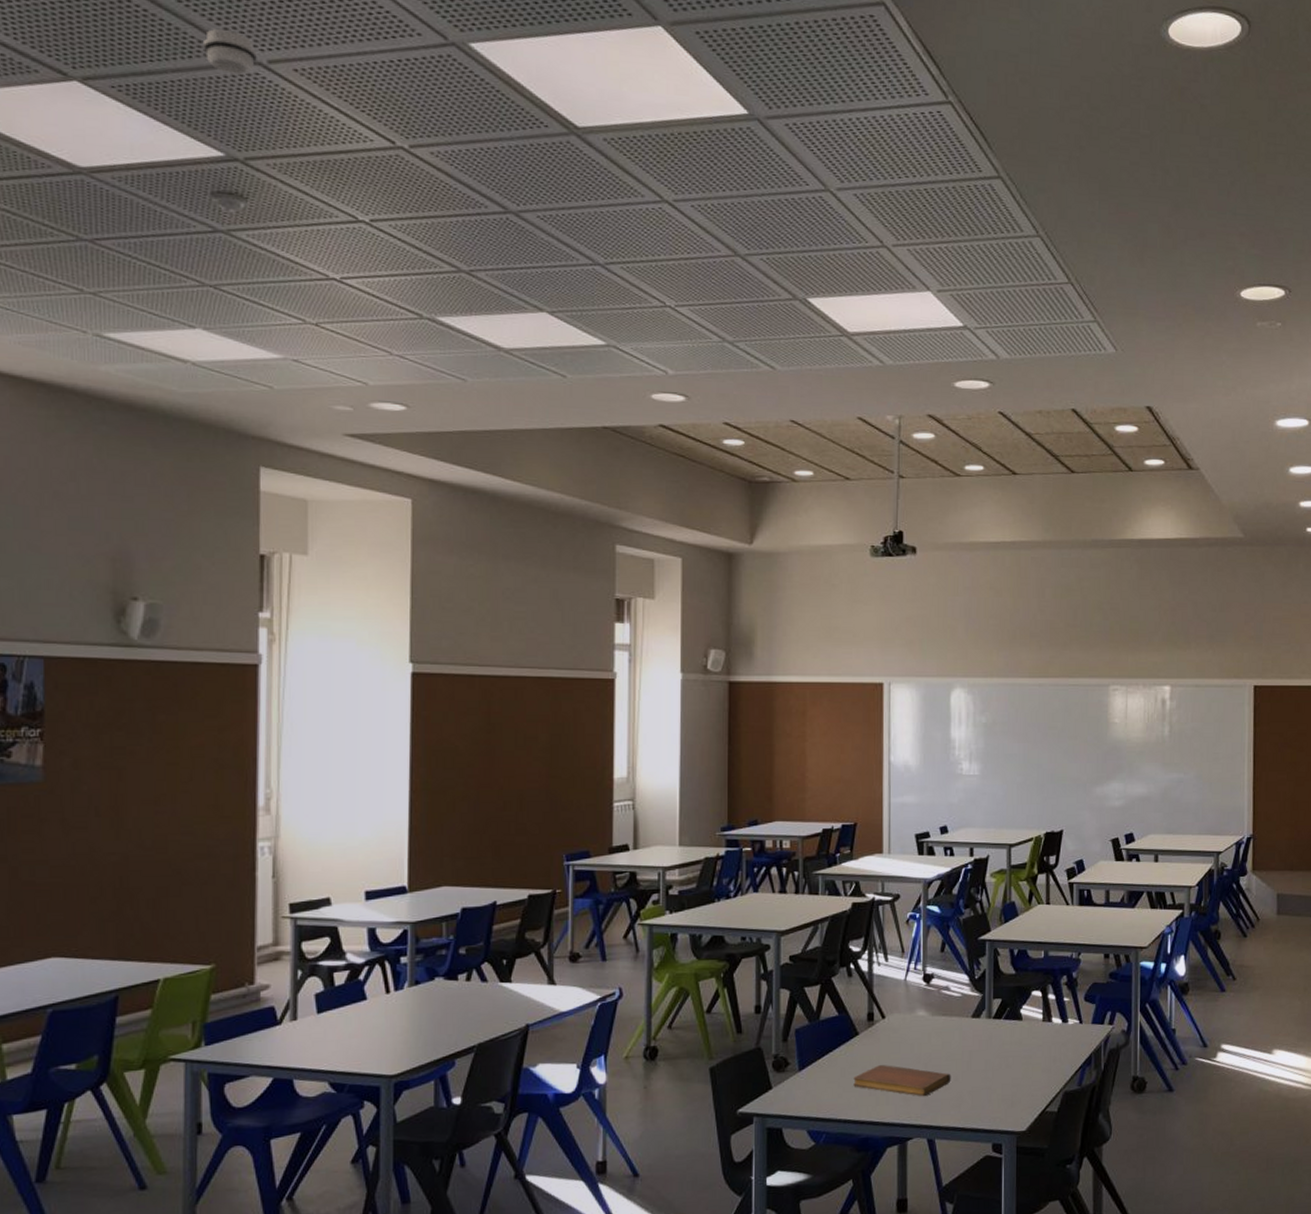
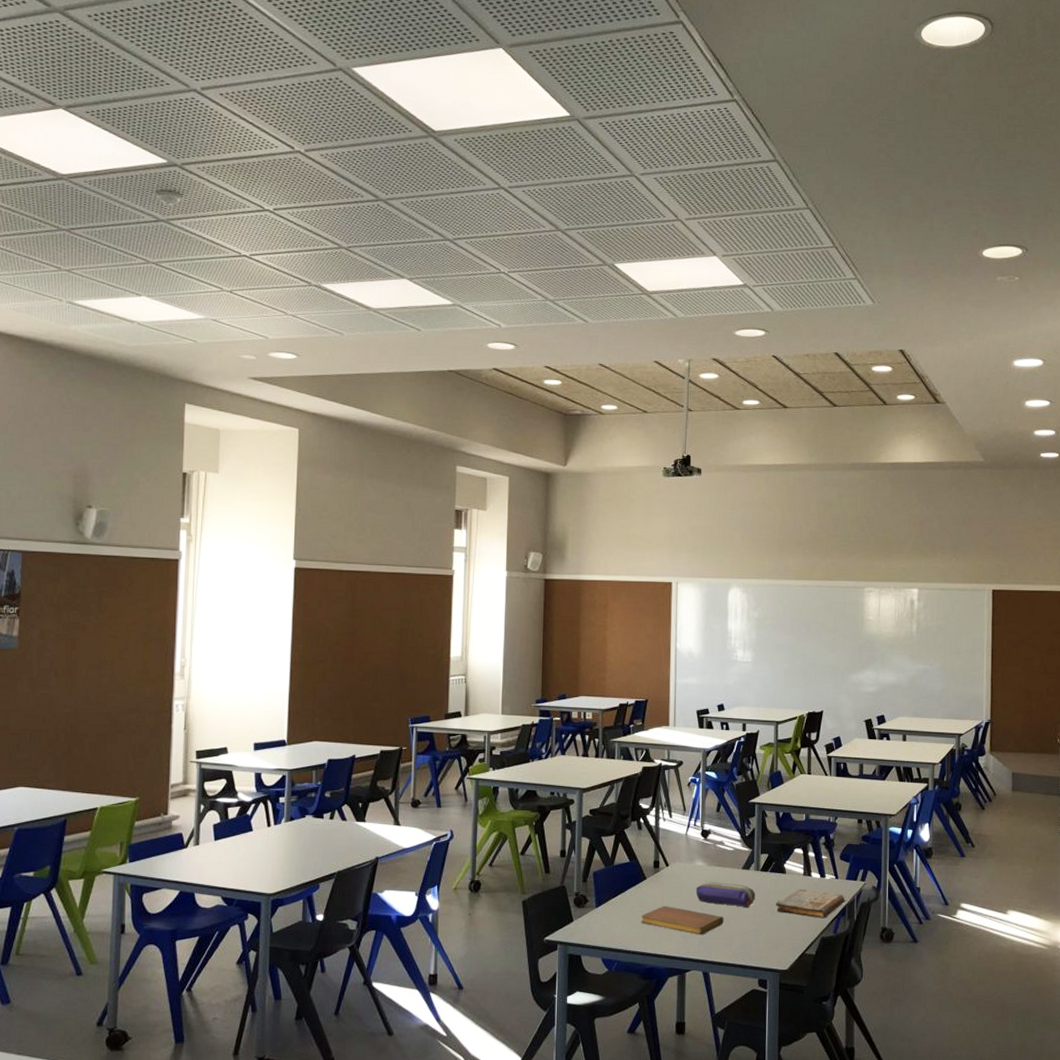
smoke detector: present [204,29,258,75] -> none [154,65,194,100]
pencil case: none [917,1034,987,1062] -> present [695,882,755,908]
book: none [1011,1036,1091,1070] -> present [775,888,845,919]

